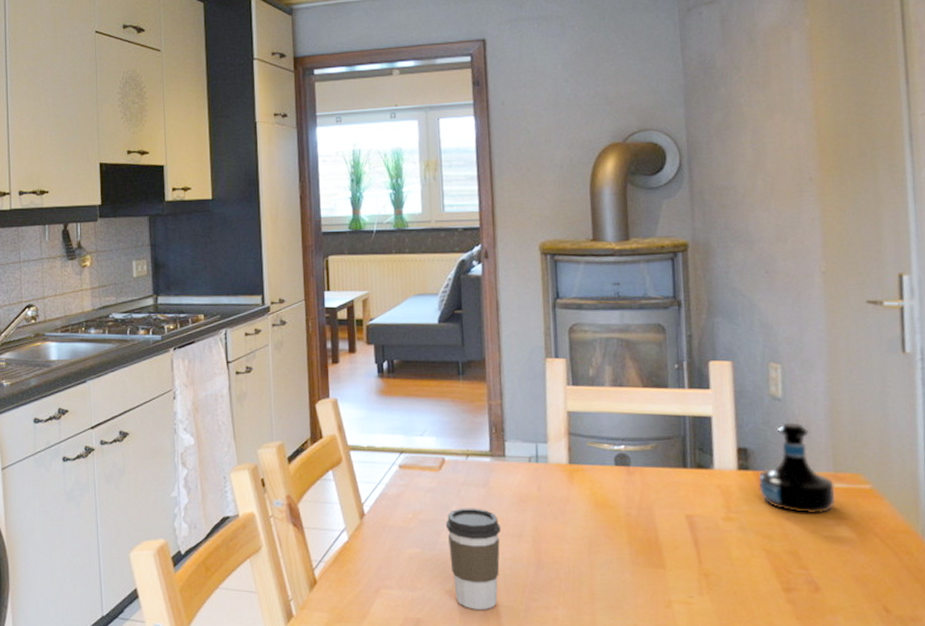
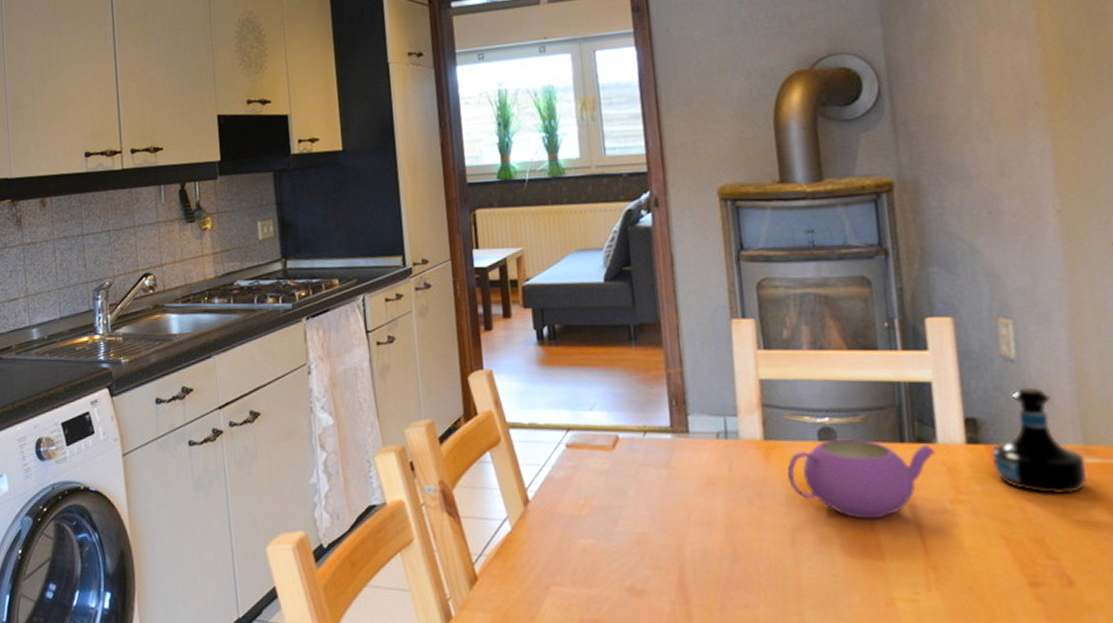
coffee cup: present [445,508,502,610] -> none [622,492,688,609]
teapot: none [587,463,711,533] -> present [787,438,935,519]

